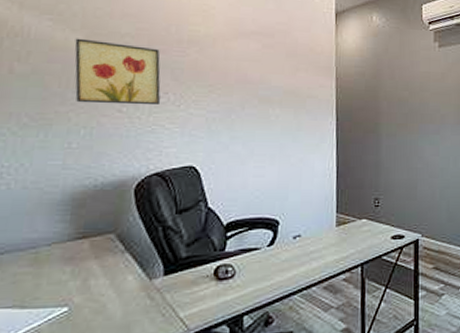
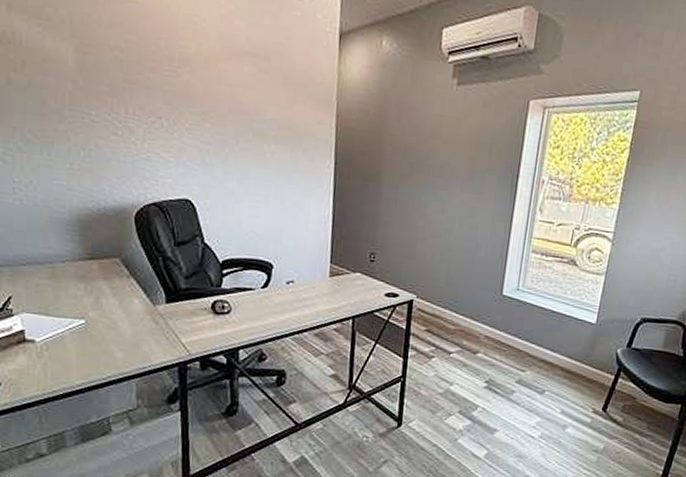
wall art: present [74,38,161,106] -> none [65,48,155,132]

